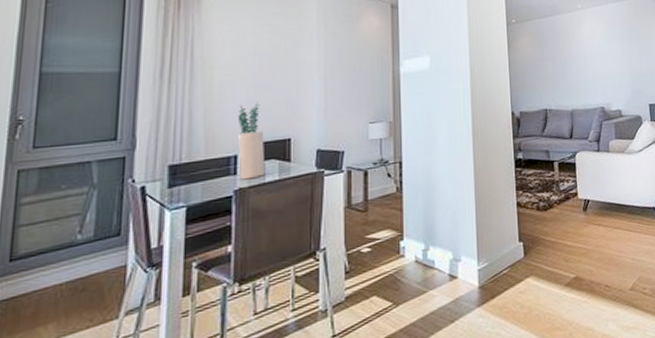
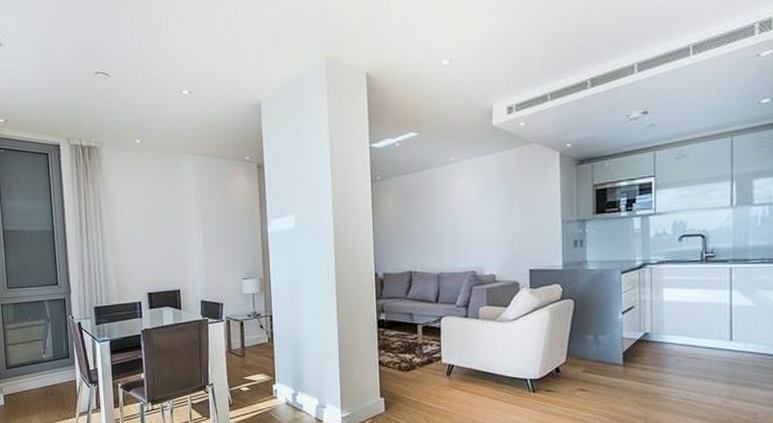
vase: present [237,102,266,180] -> none [138,257,163,322]

